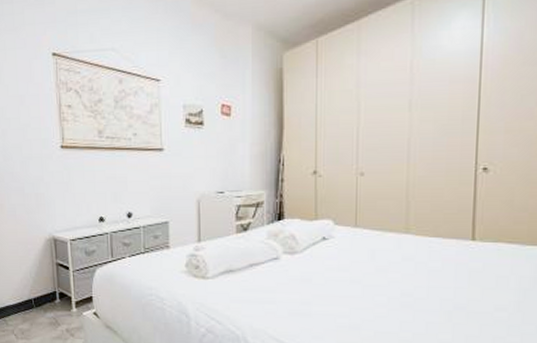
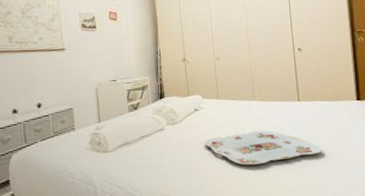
serving tray: none [331,273,499,318] -> present [204,130,323,165]

